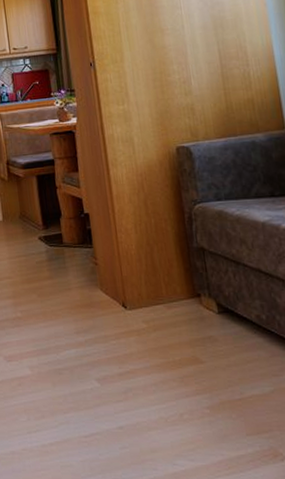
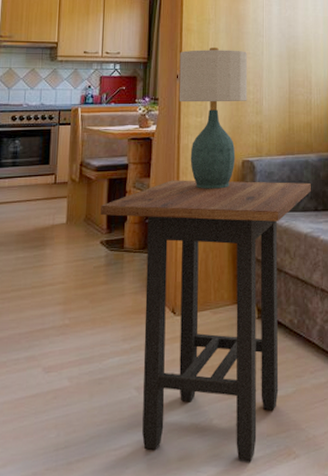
side table: none [33,166,263,460] -> present [101,180,311,462]
table lamp: none [90,27,173,180] -> present [179,47,248,189]

